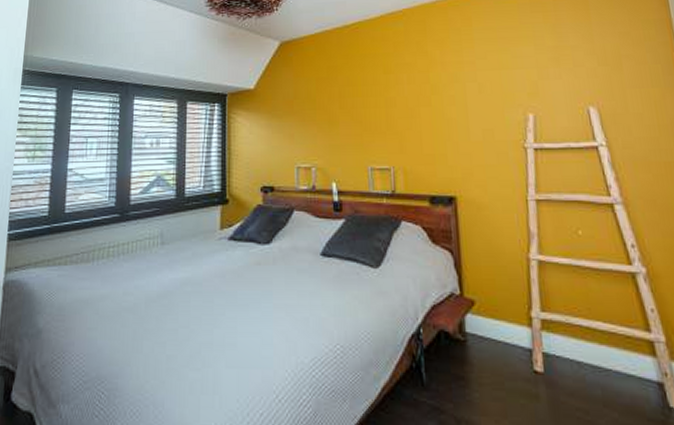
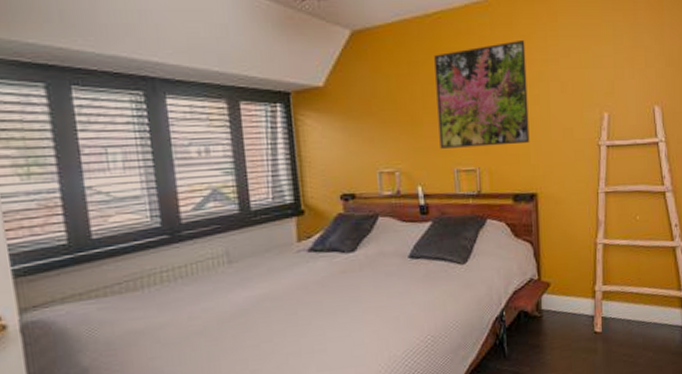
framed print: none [351,43,447,147] -> present [434,39,530,149]

